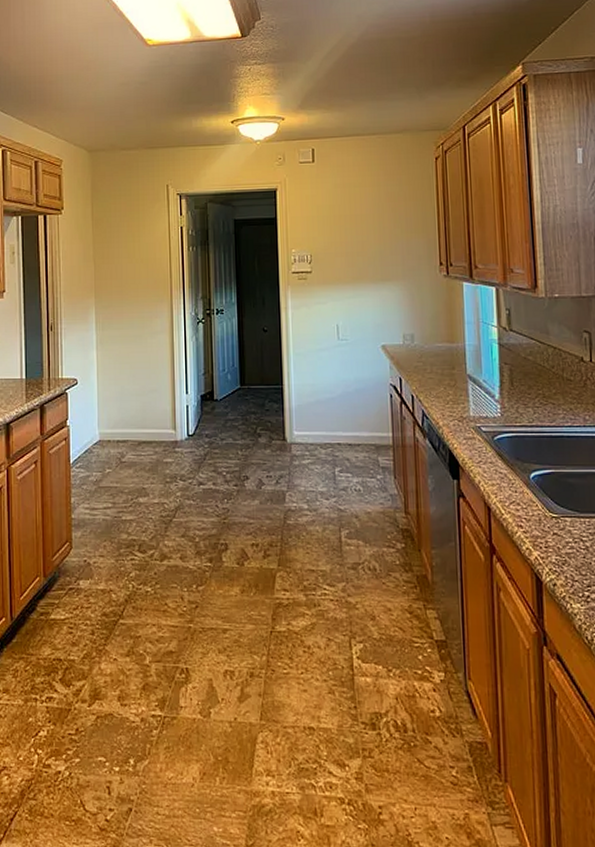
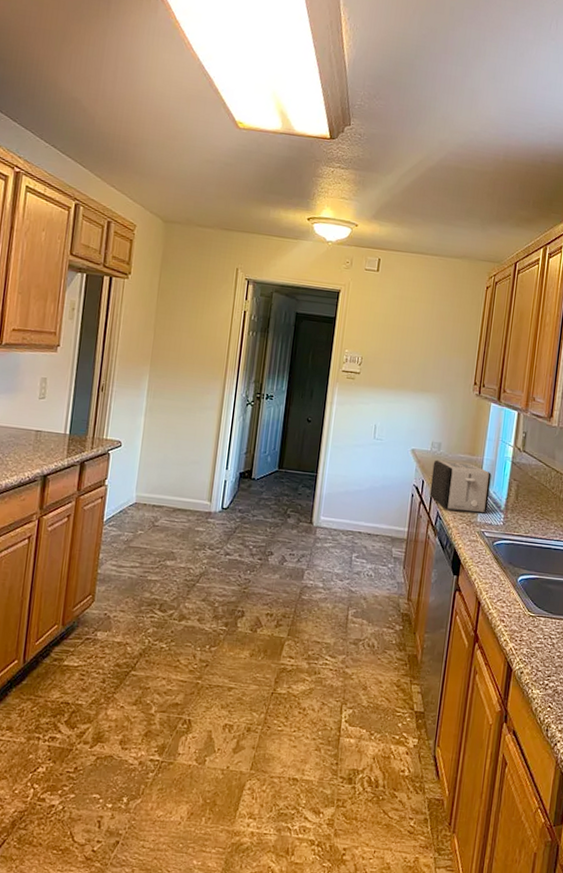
toaster: none [408,352,480,407] -> present [429,460,492,513]

